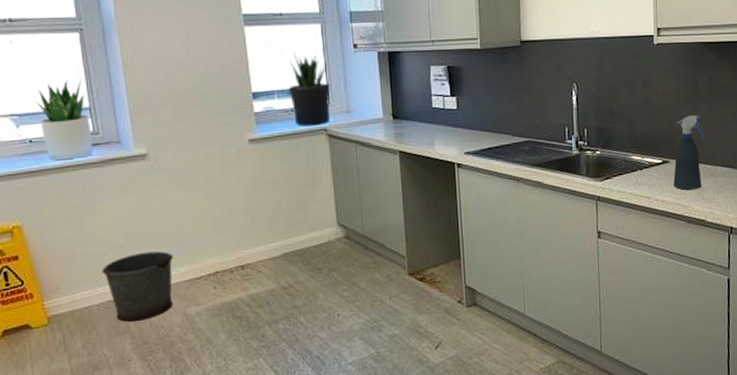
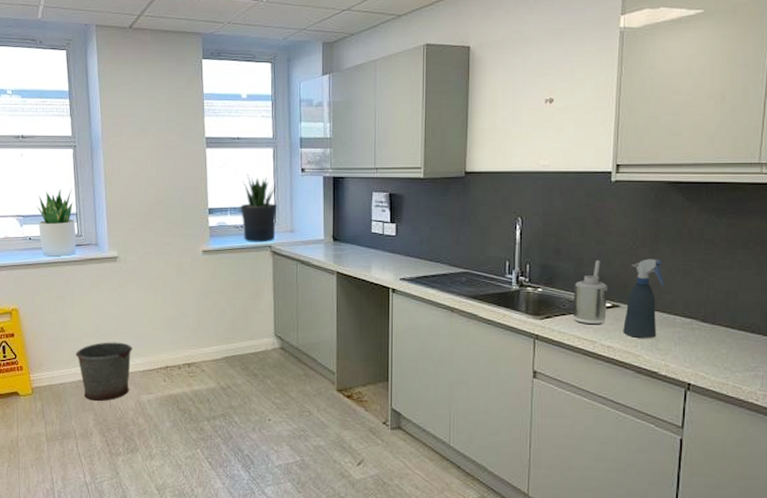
soap dispenser: none [628,120,659,182] -> present [572,260,608,325]

